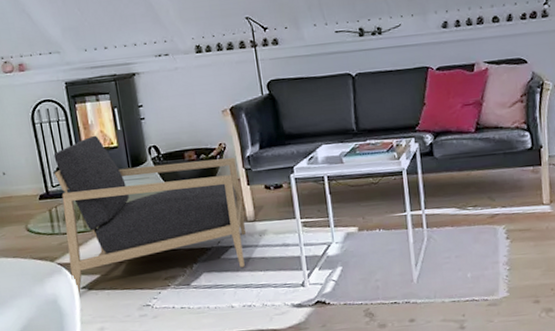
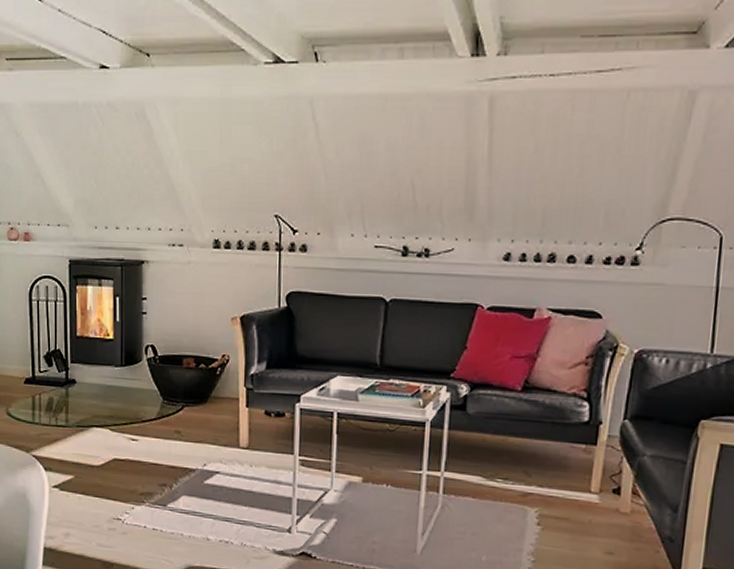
armchair: present [53,135,246,293] -> none [43,323,237,498]

